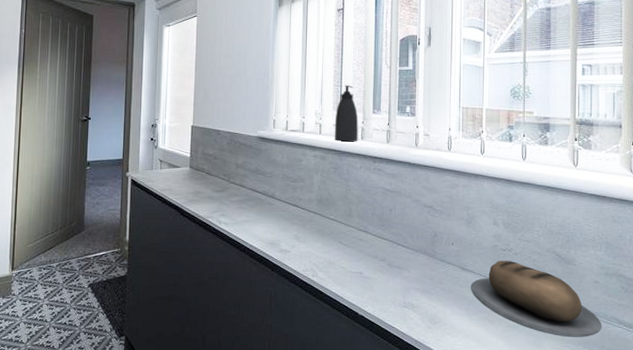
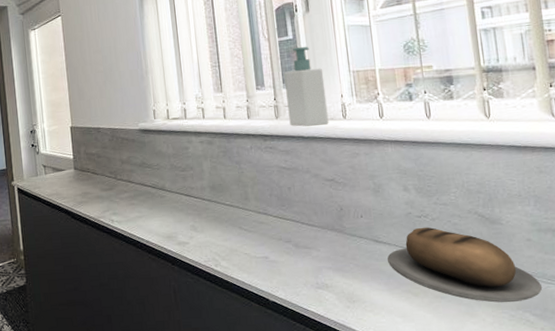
soap dispenser: present [334,85,359,143] -> none [217,64,245,124]
soap bottle: none [399,78,436,155] -> present [284,46,329,127]

